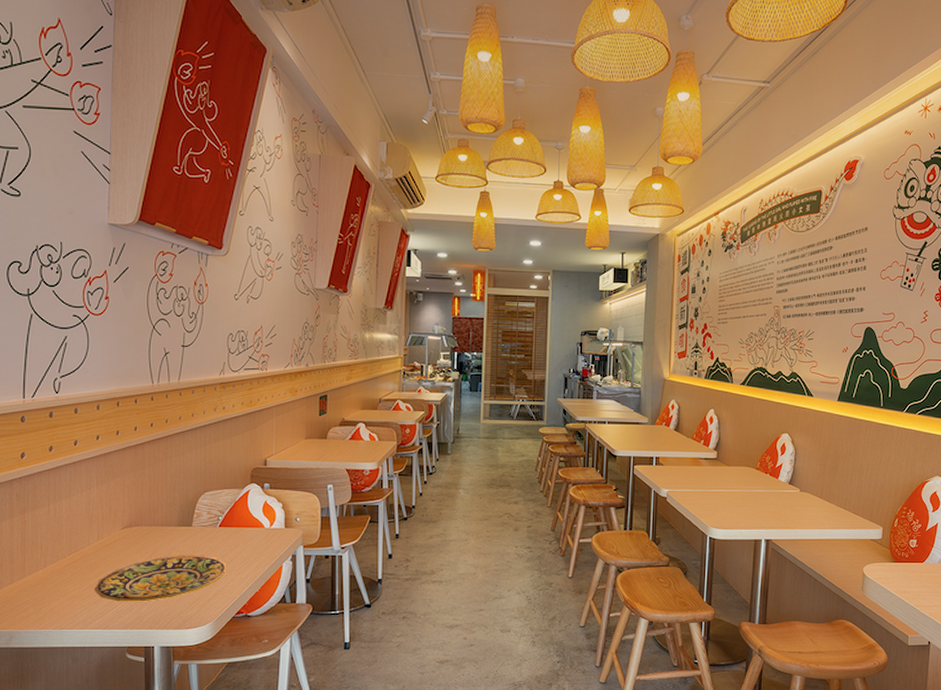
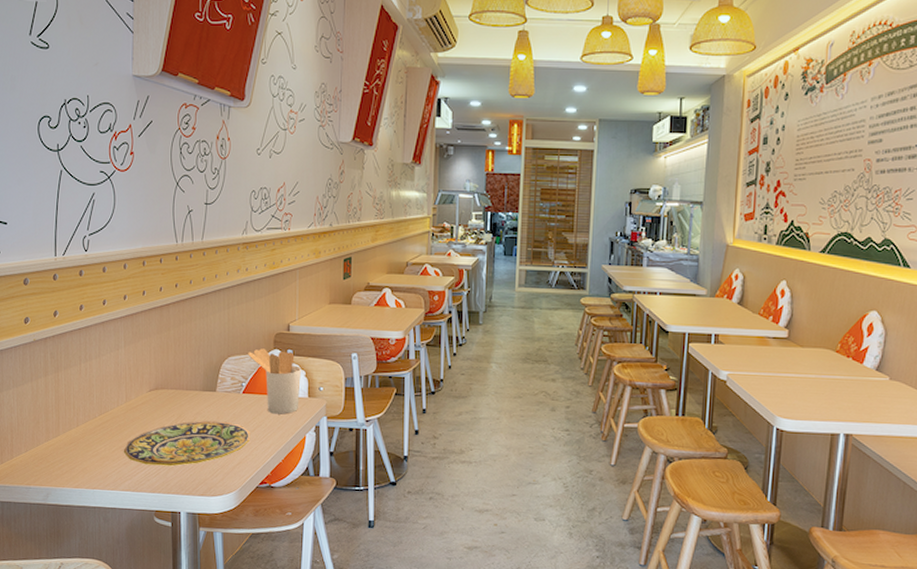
utensil holder: none [225,483,279,546] -> present [248,348,302,415]

